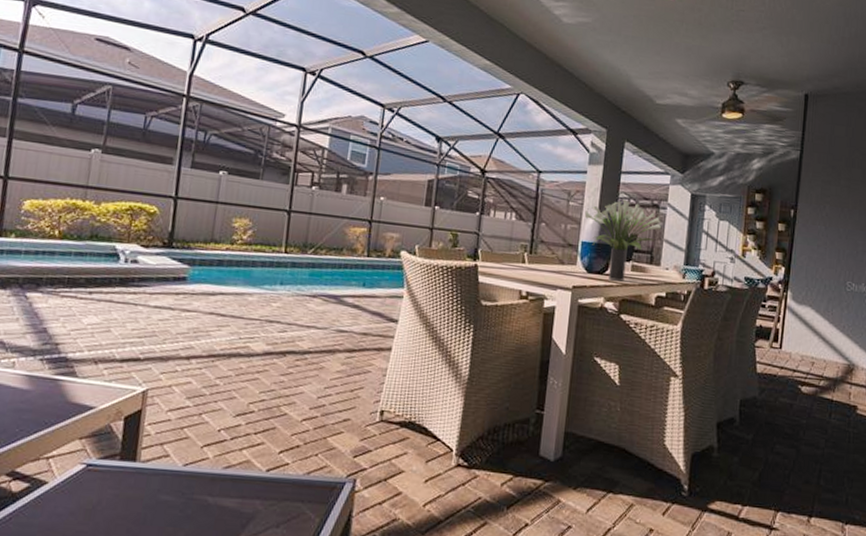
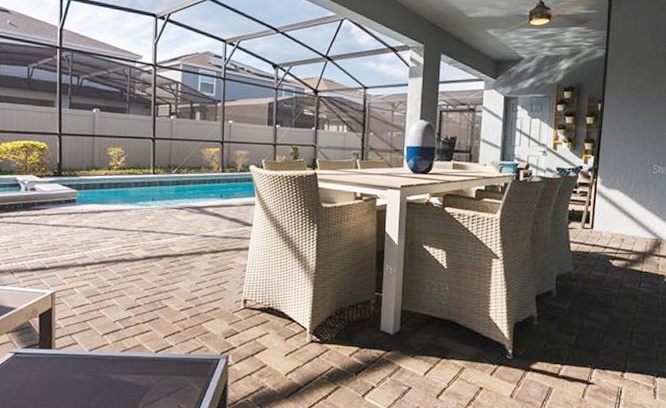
flower arrangement: present [584,199,661,282] -> none [408,106,478,179]

